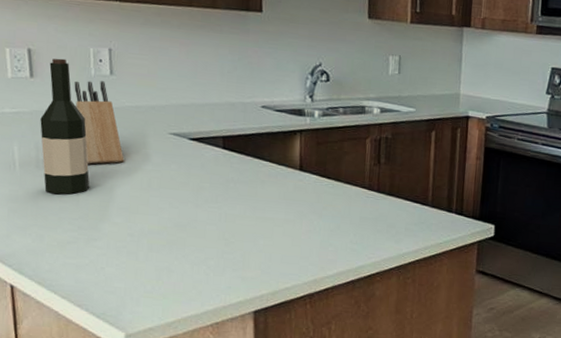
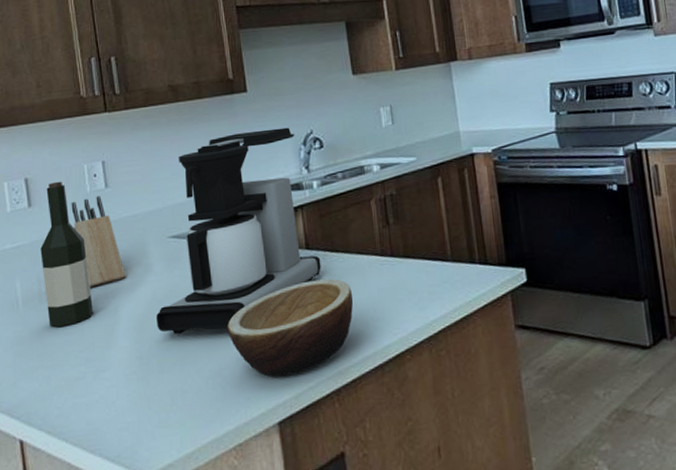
coffee maker: none [150,50,312,225] -> present [156,127,321,335]
bowl: none [216,198,337,275] -> present [227,278,354,377]

